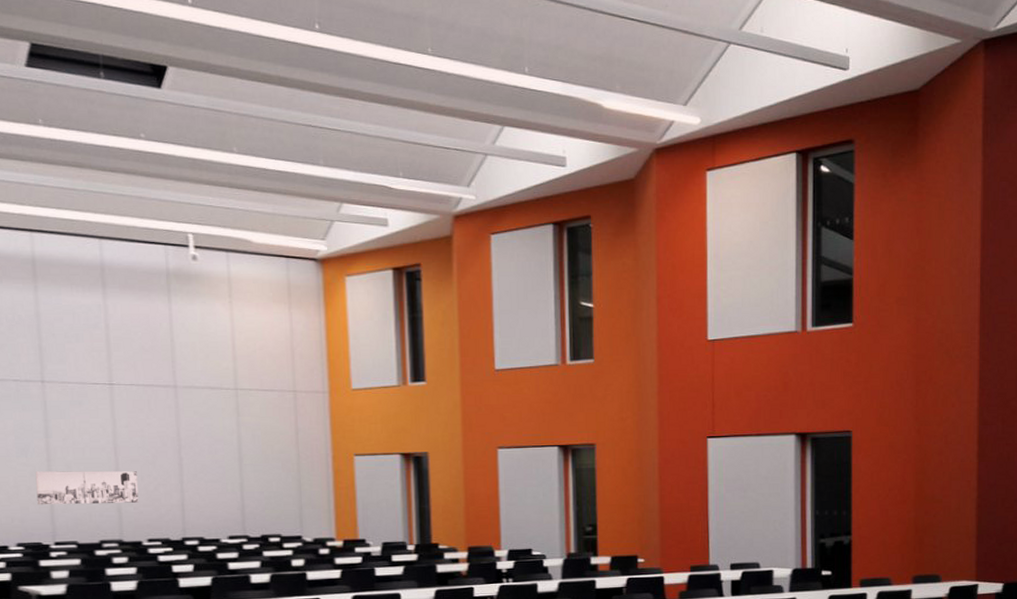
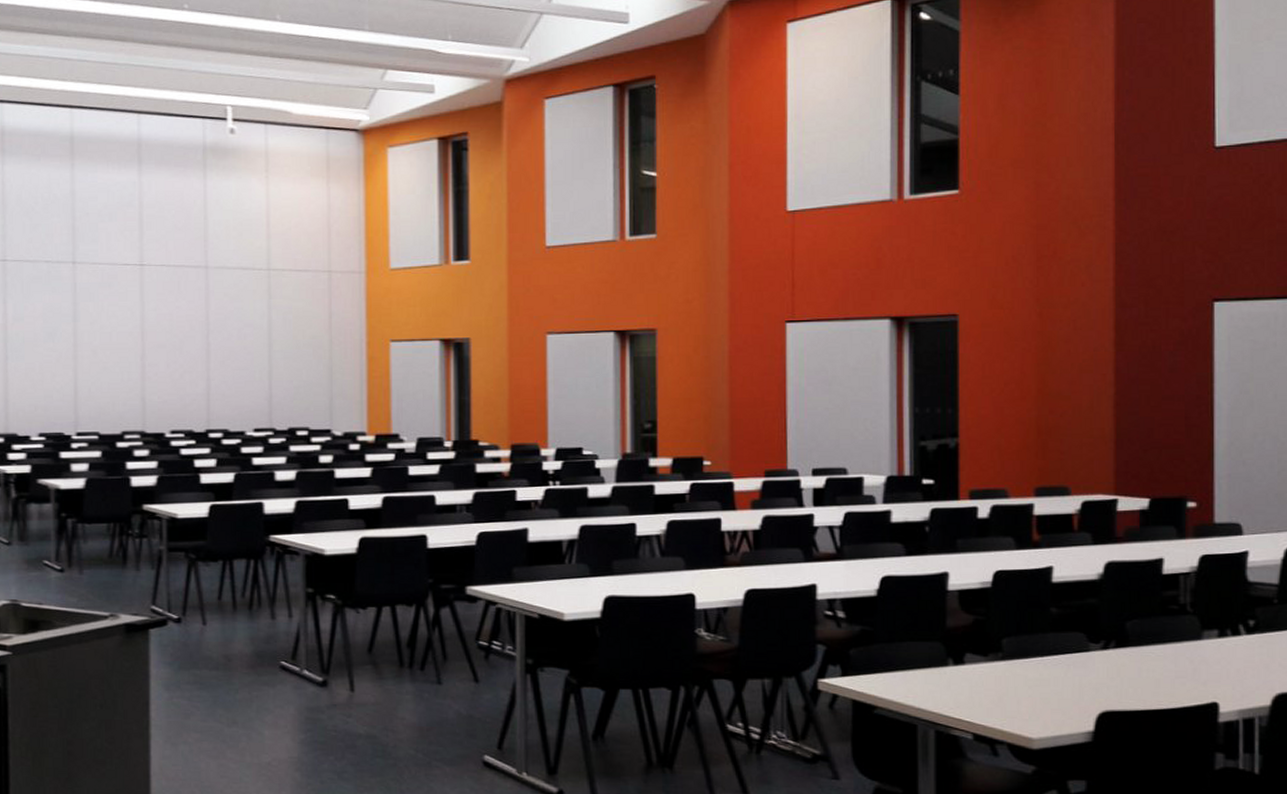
wall art: present [35,470,139,505] -> none [61,356,164,393]

